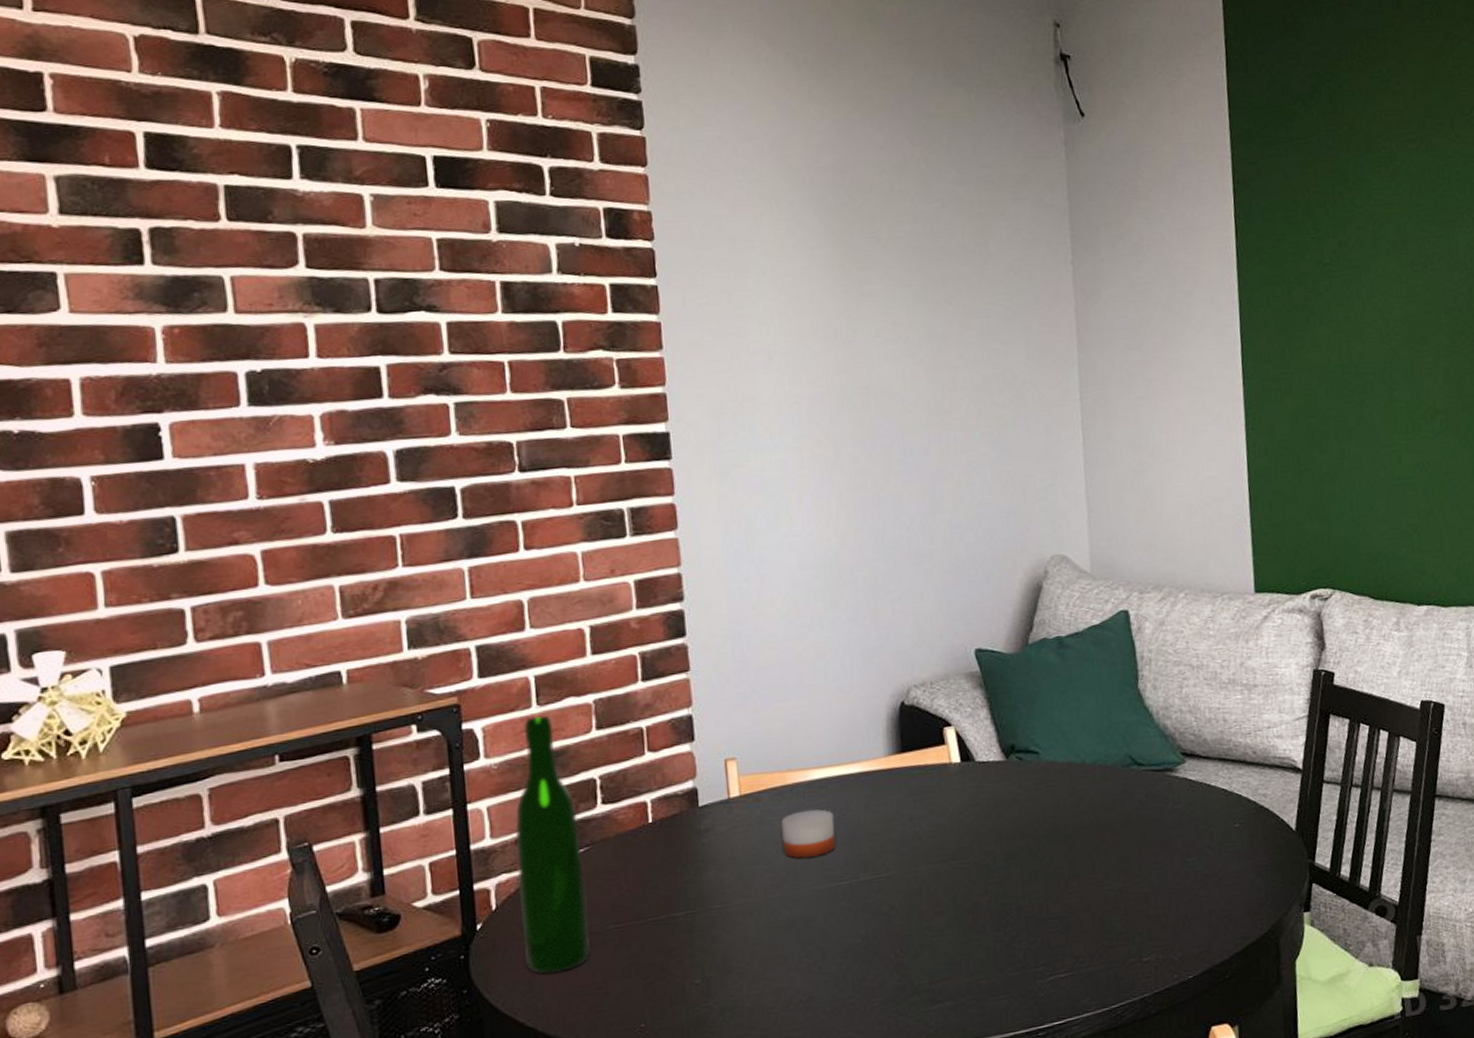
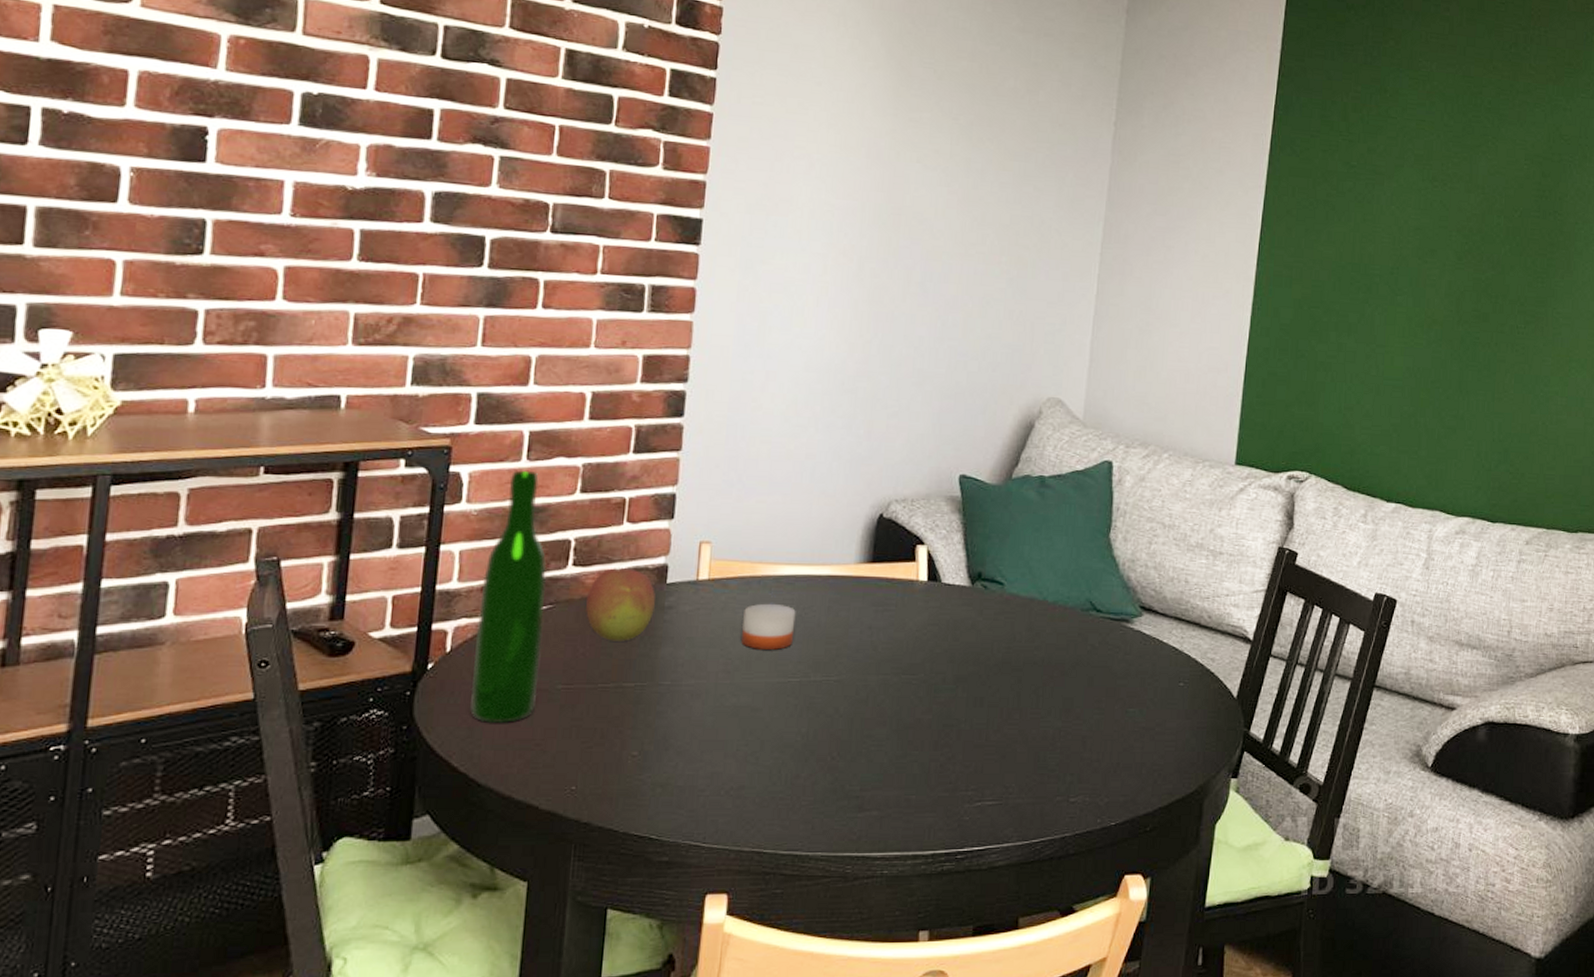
fruit: none [621,798,691,873] -> present [586,568,655,641]

